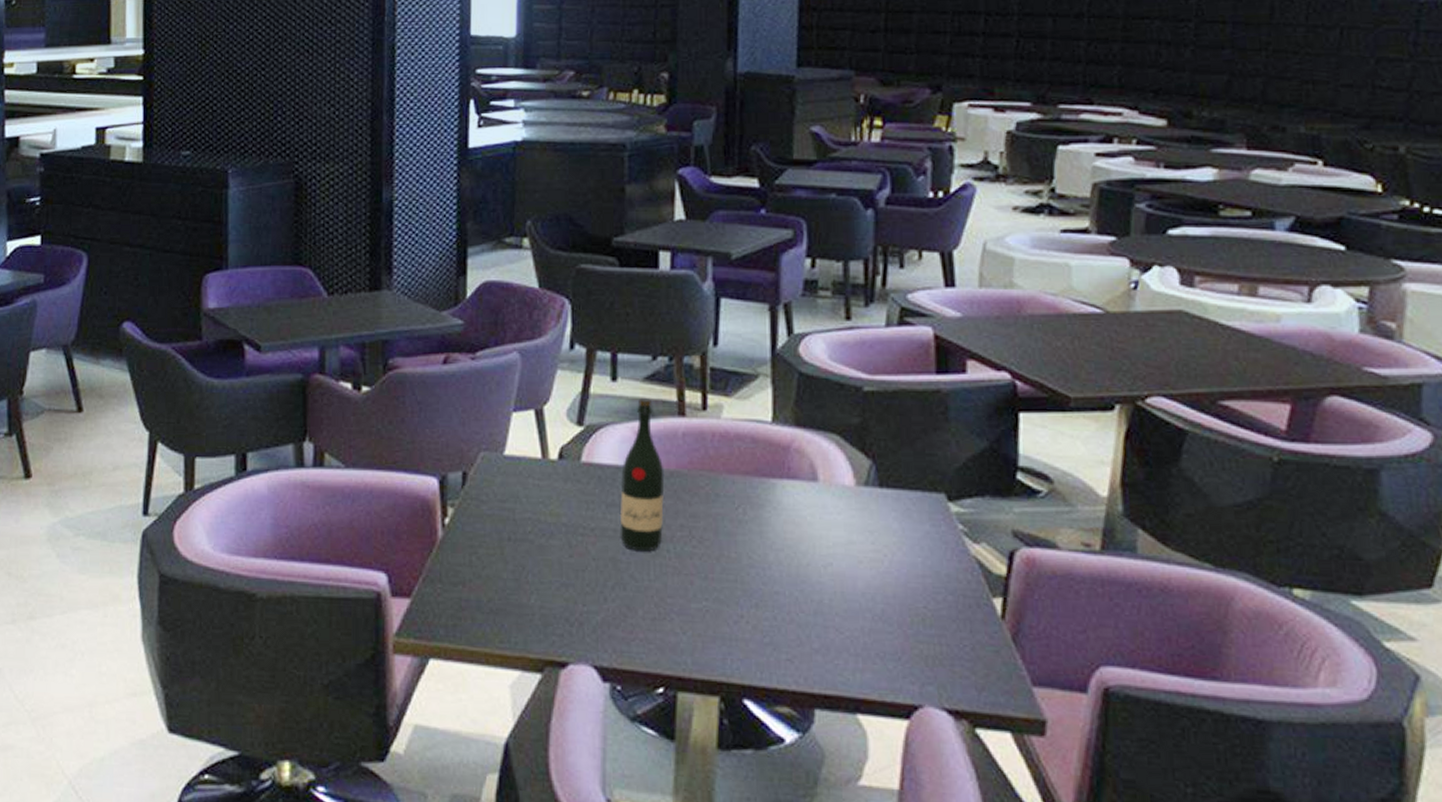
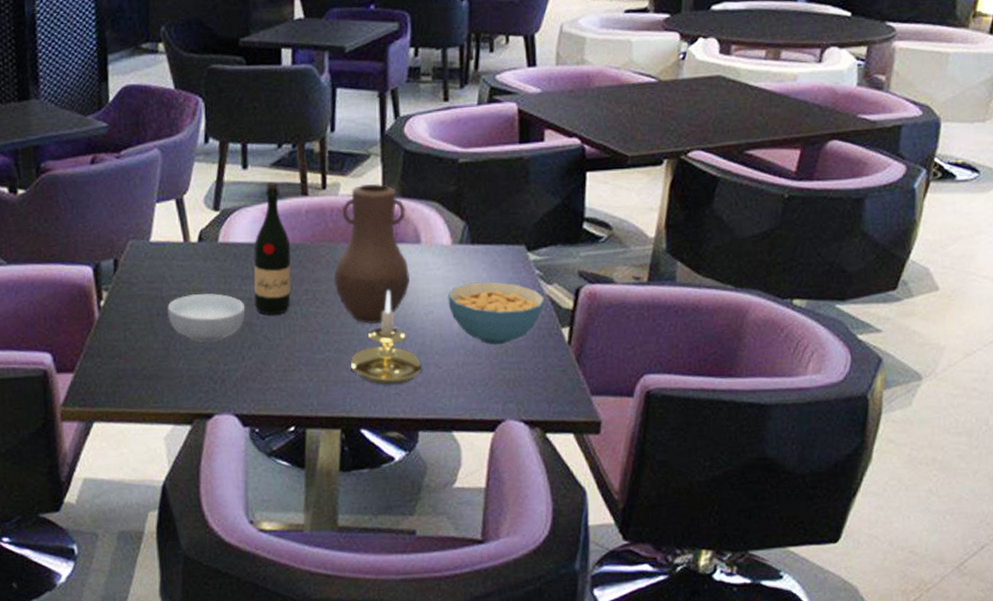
cereal bowl: none [520,518,610,577] -> present [167,293,246,342]
vase: none [713,407,806,573] -> present [333,184,411,325]
candle holder: none [731,533,819,649] -> present [350,289,422,385]
cereal bowl: none [850,533,971,612] -> present [448,281,545,346]

